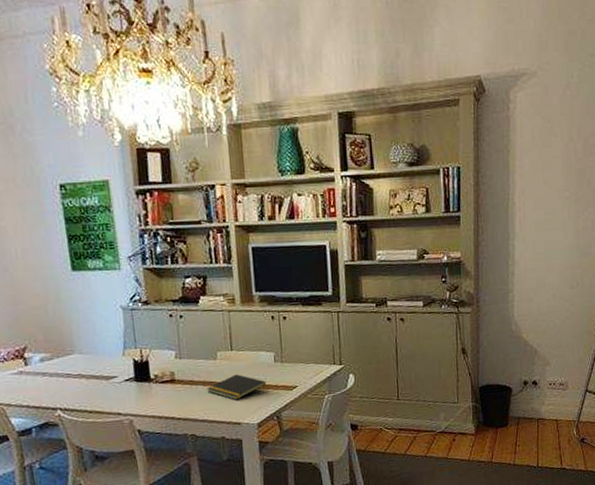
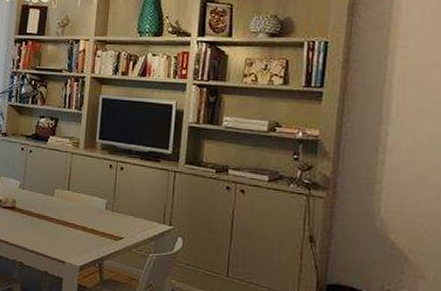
notepad: present [207,374,267,400] -> none [40,213,95,239]

